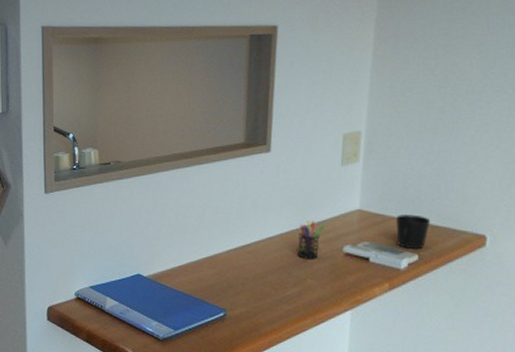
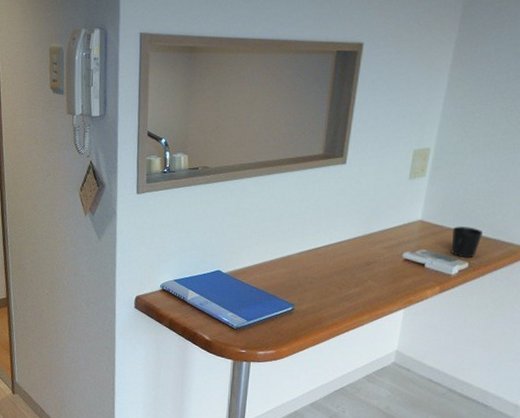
pen holder: present [297,219,326,259] -> none [361,227,390,263]

